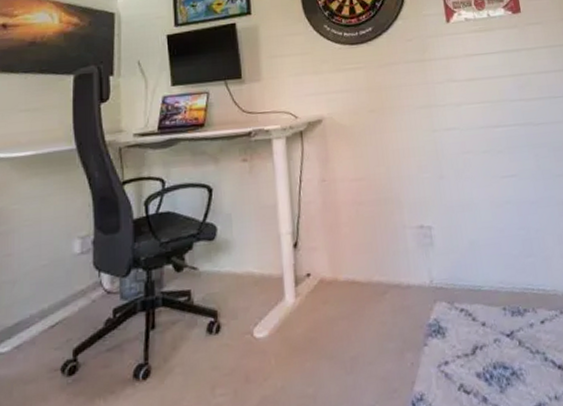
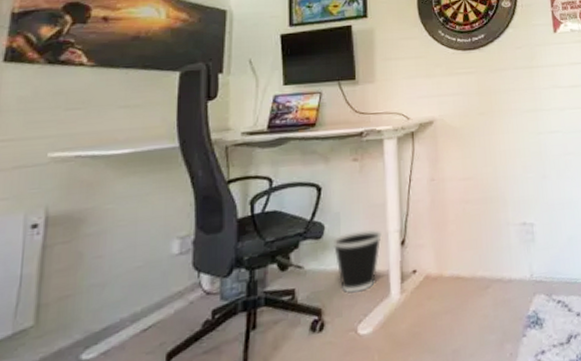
wastebasket: none [225,231,274,296] -> present [332,229,382,294]

